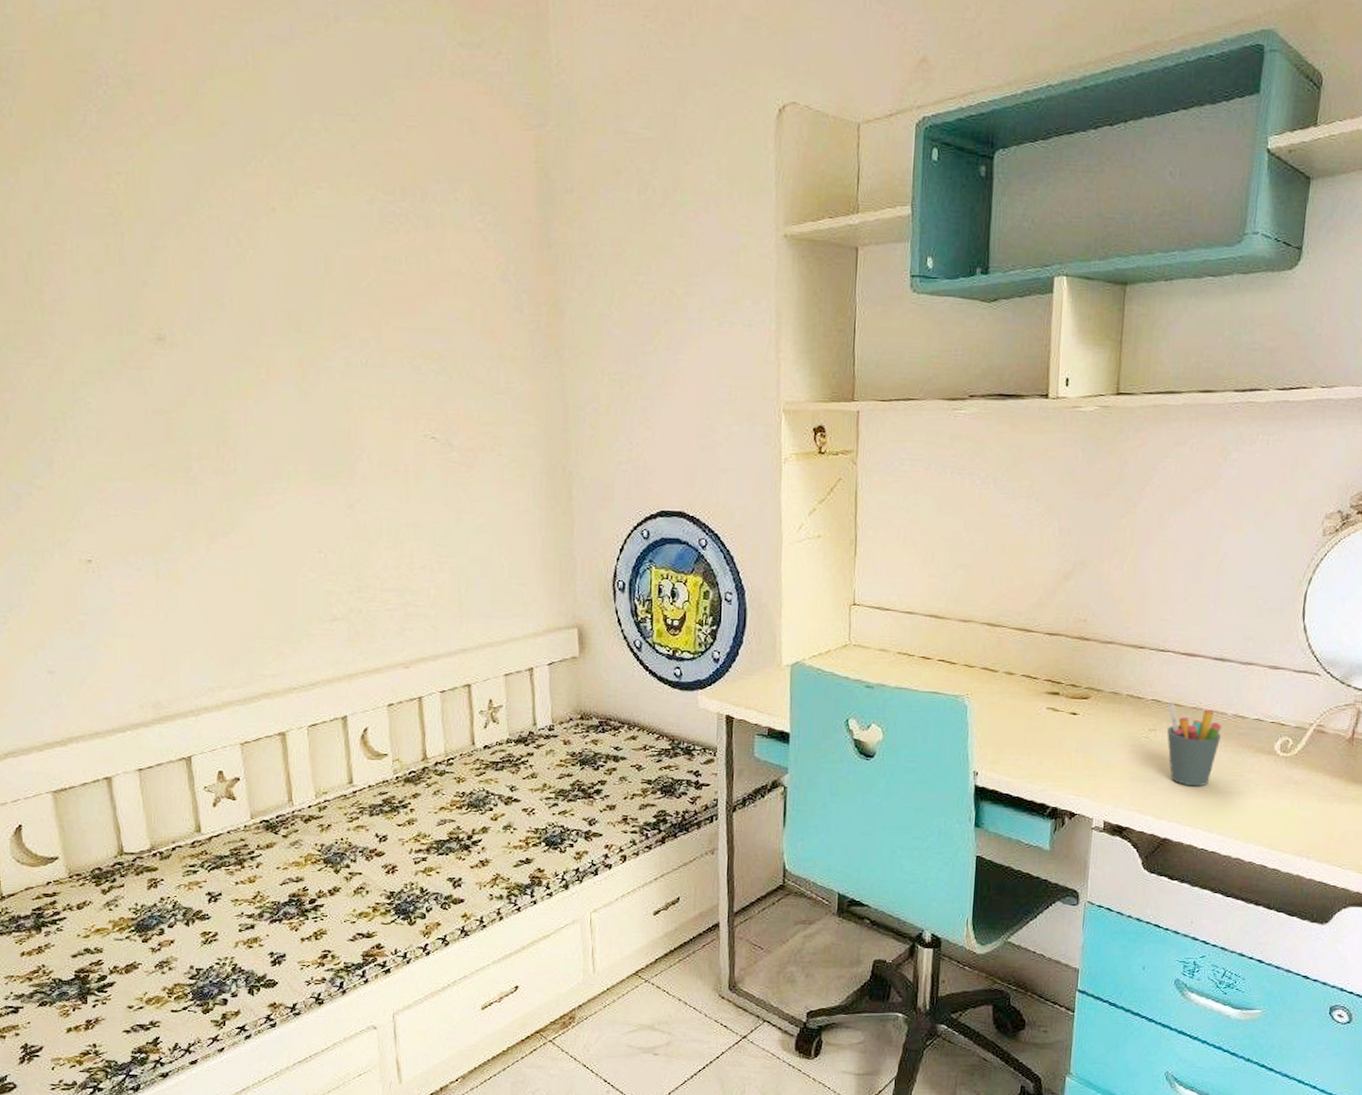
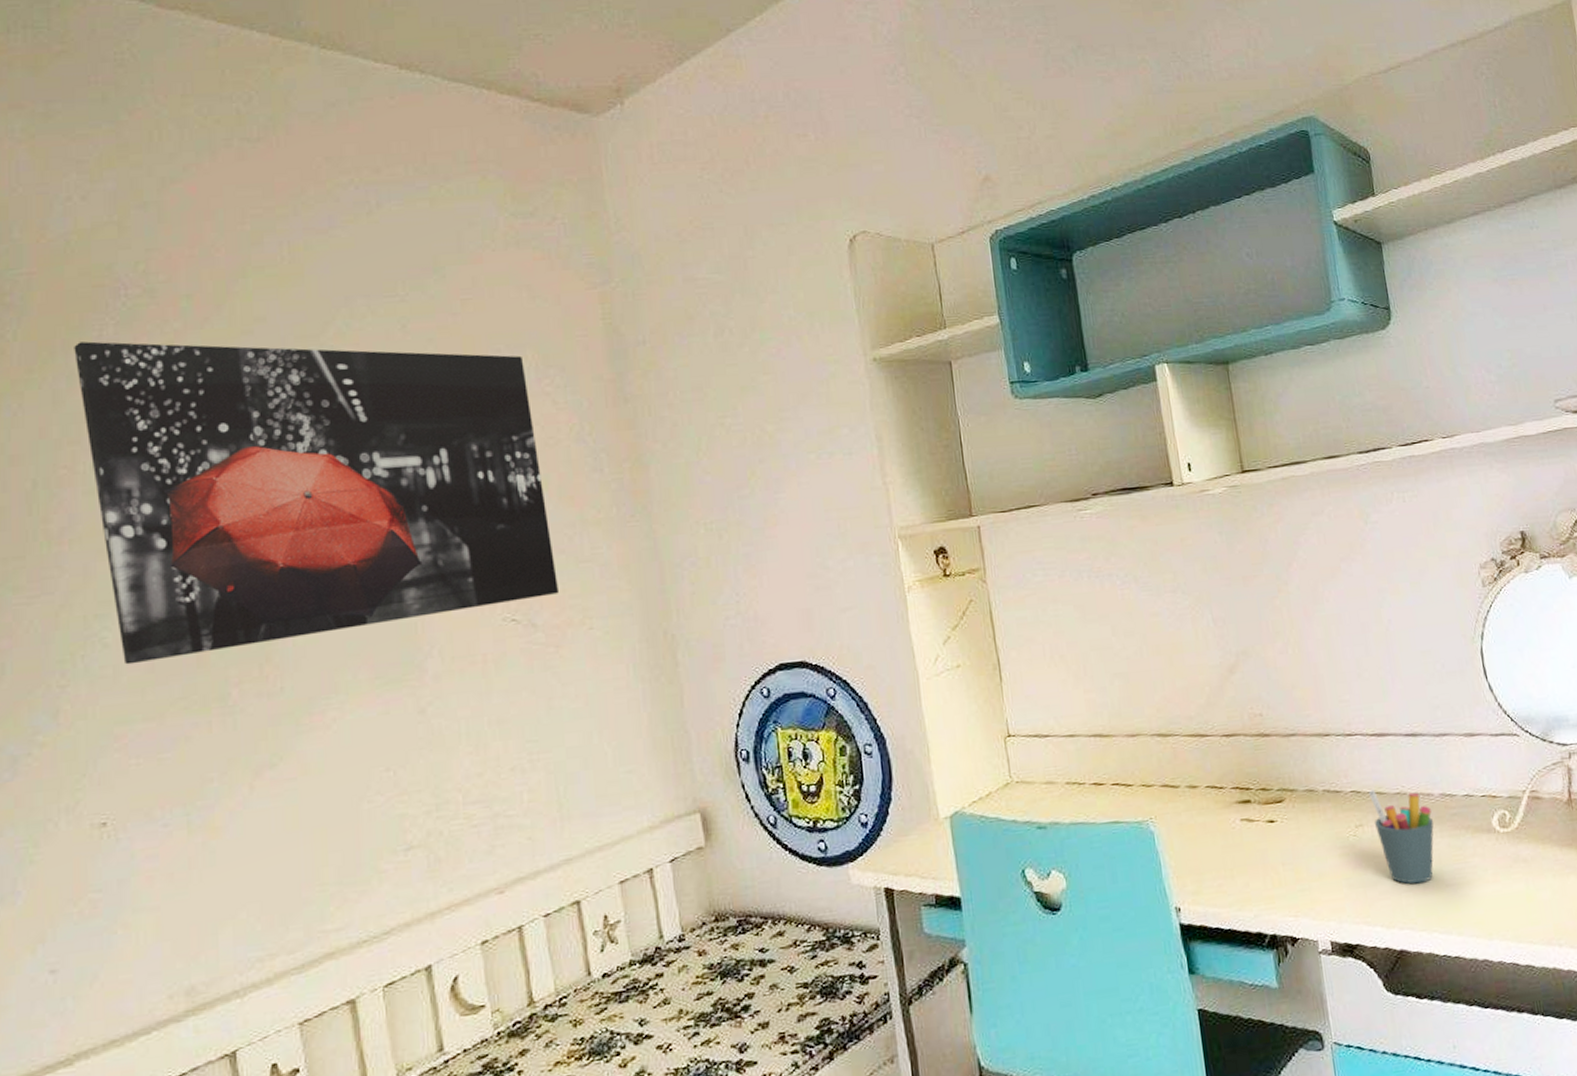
wall art: none [62,125,475,430] -> present [74,341,560,665]

